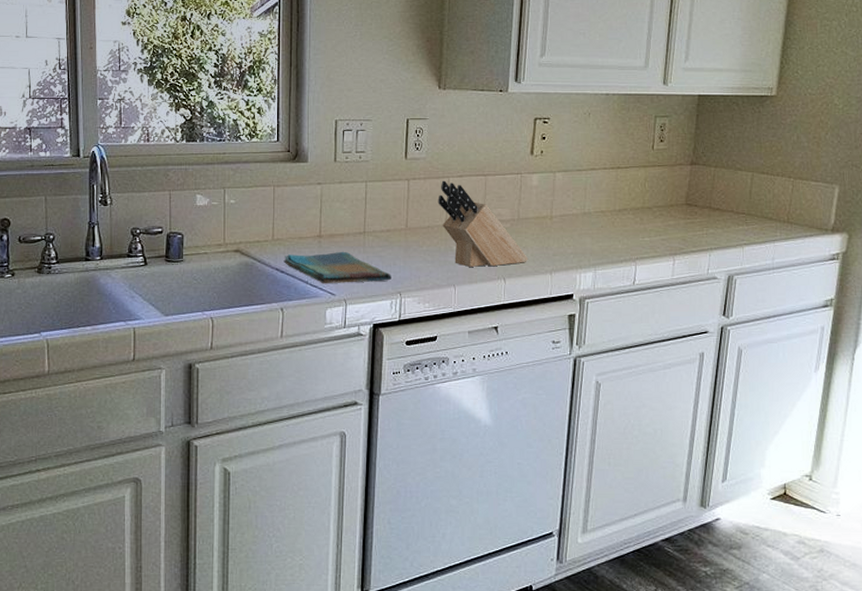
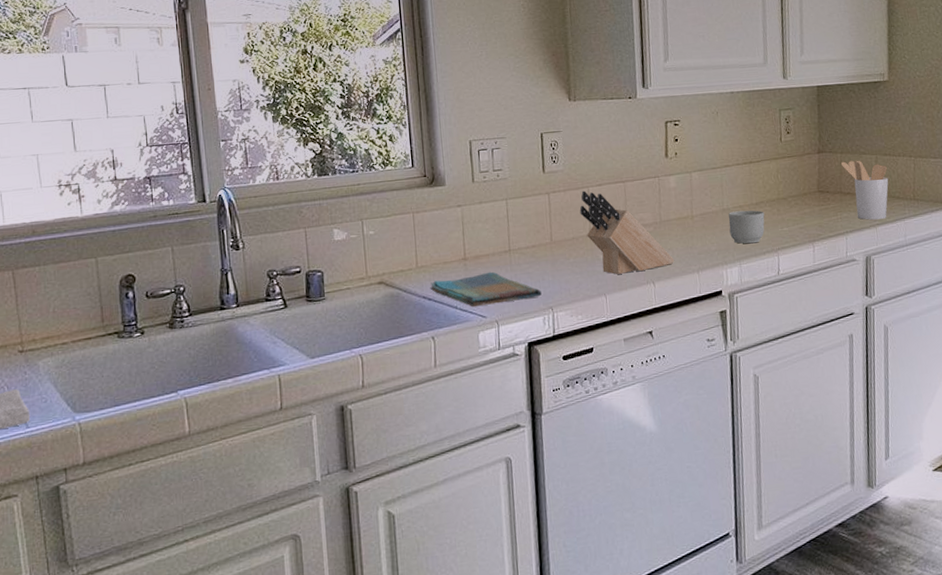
mug: none [588,216,626,250] -> present [728,210,765,244]
utensil holder: none [713,176,763,239] -> present [840,160,889,220]

